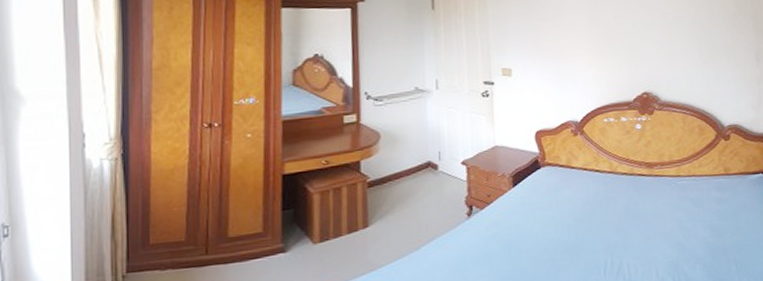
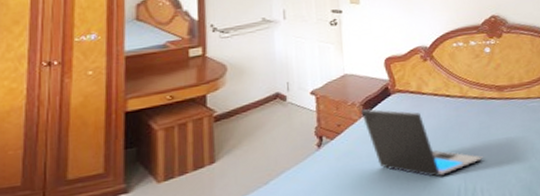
laptop: none [511,180,632,250] -> present [361,108,484,177]

